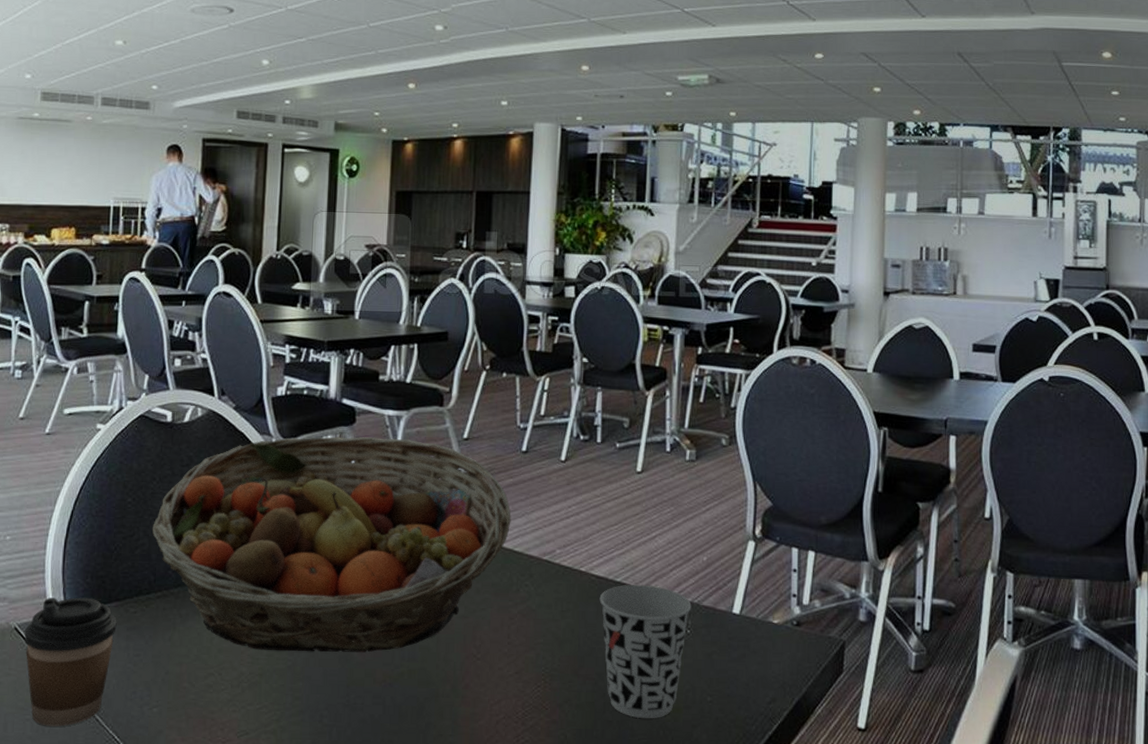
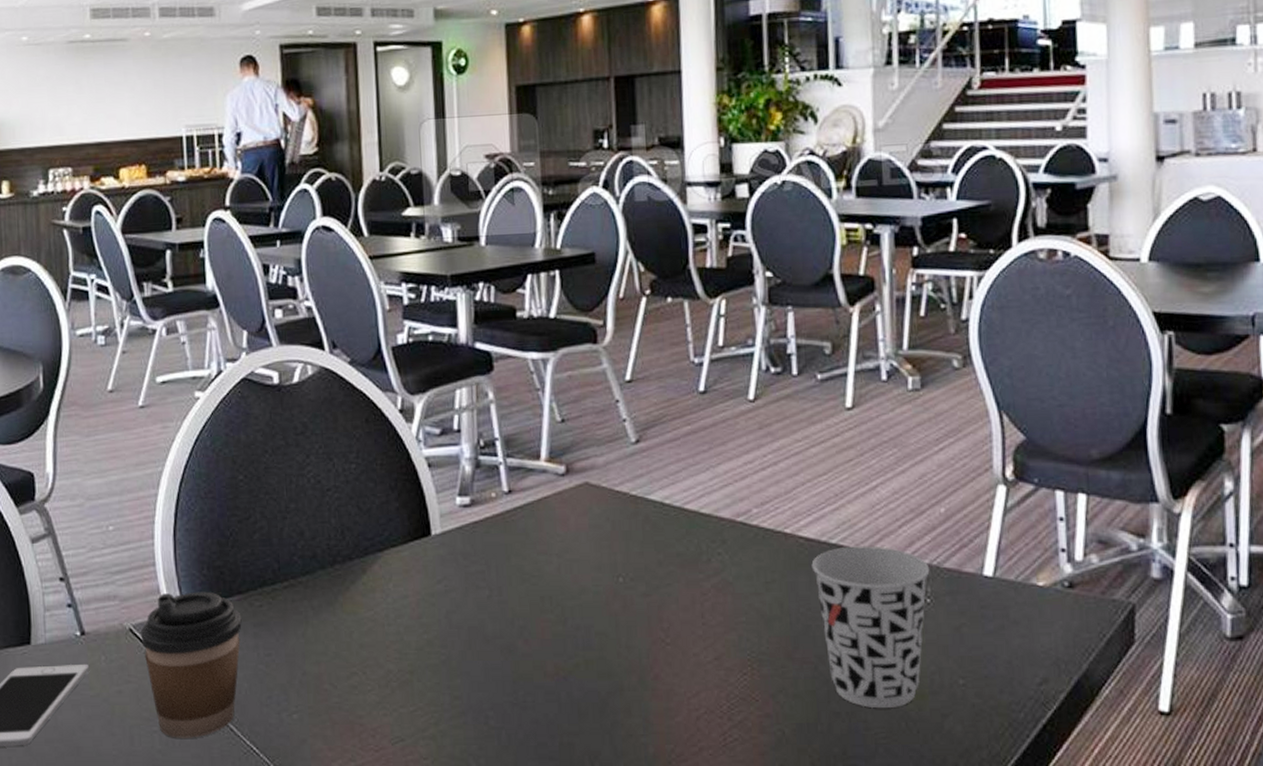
fruit basket: present [152,436,511,653] -> none [269,385,694,644]

